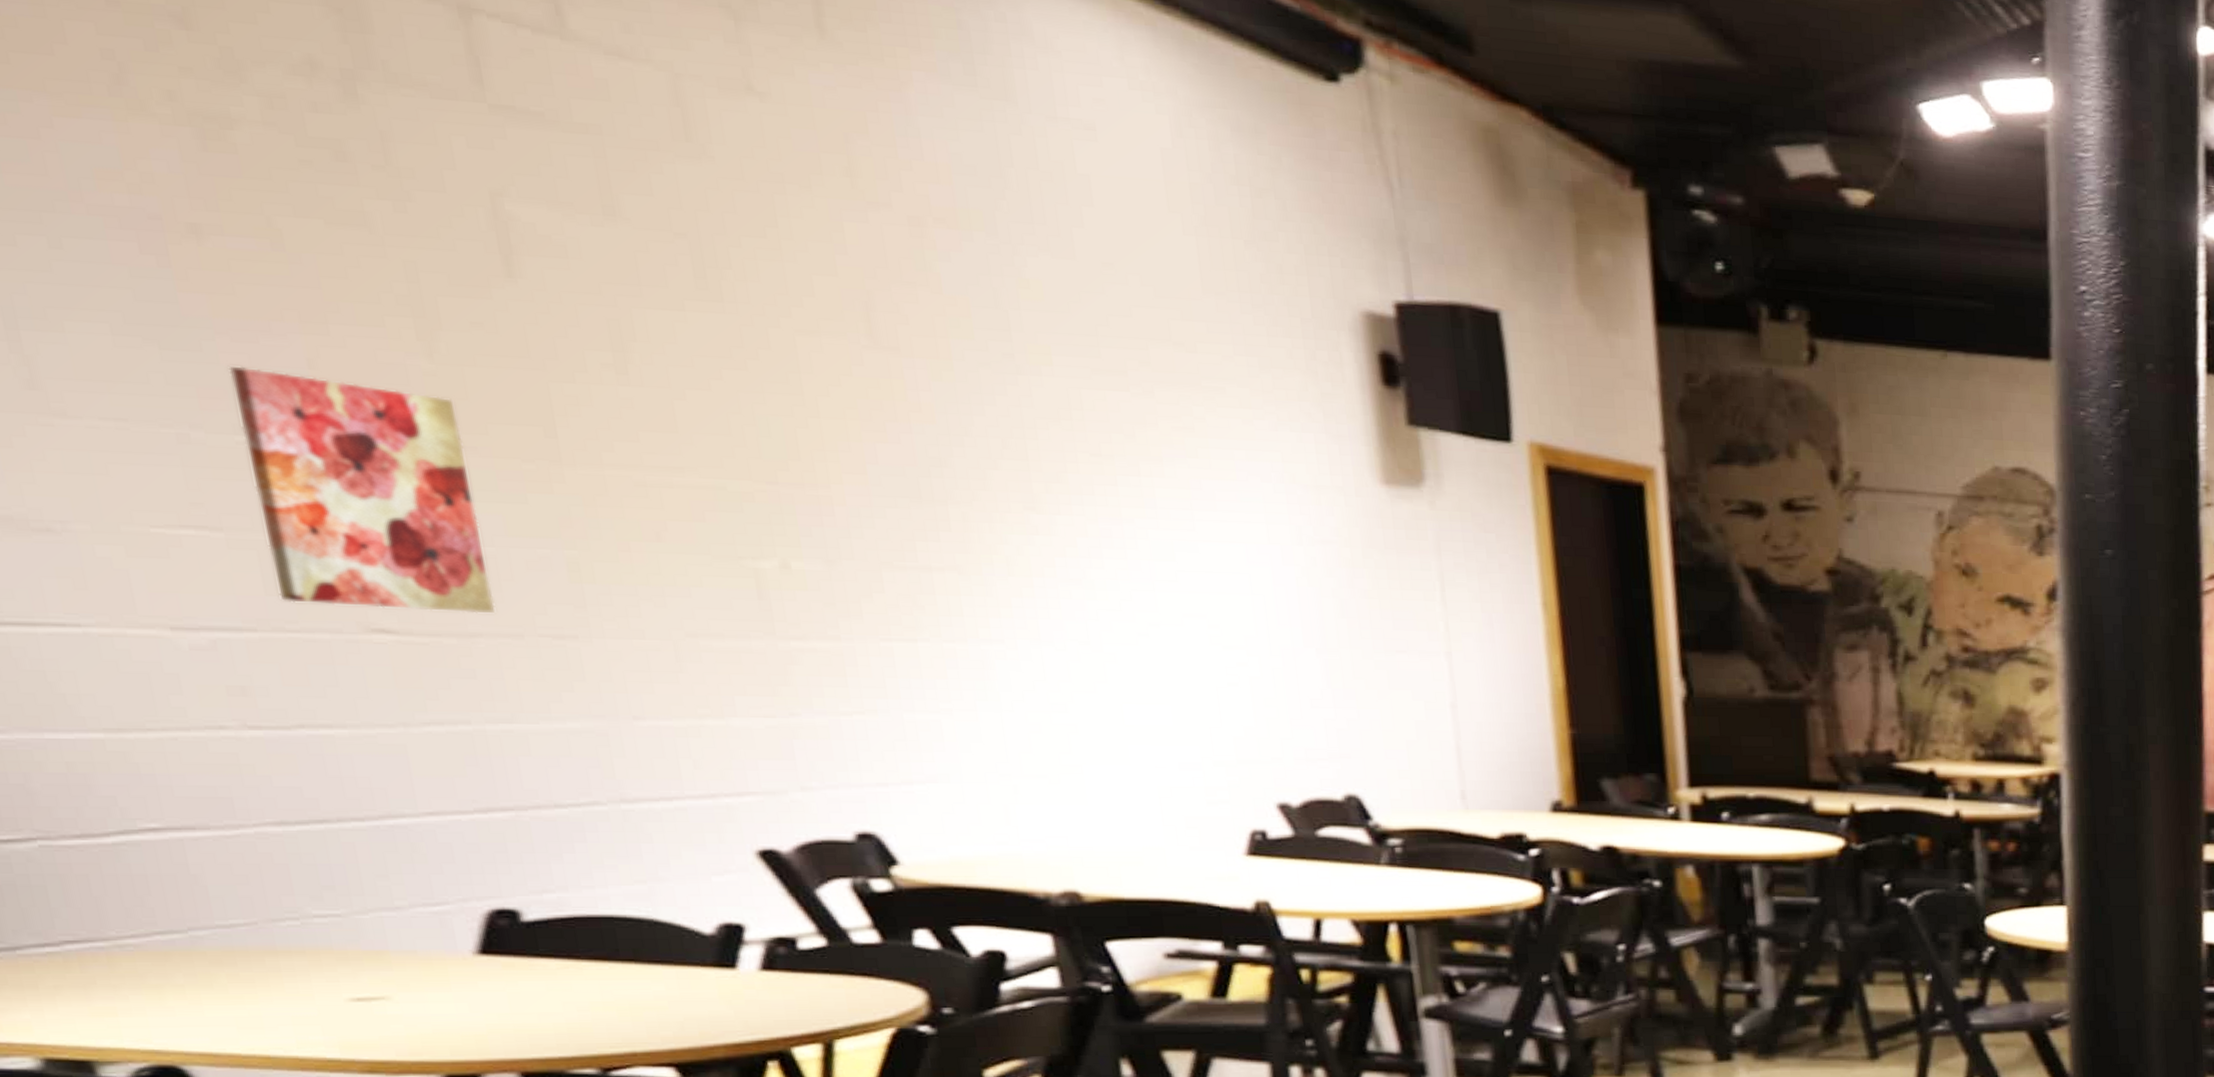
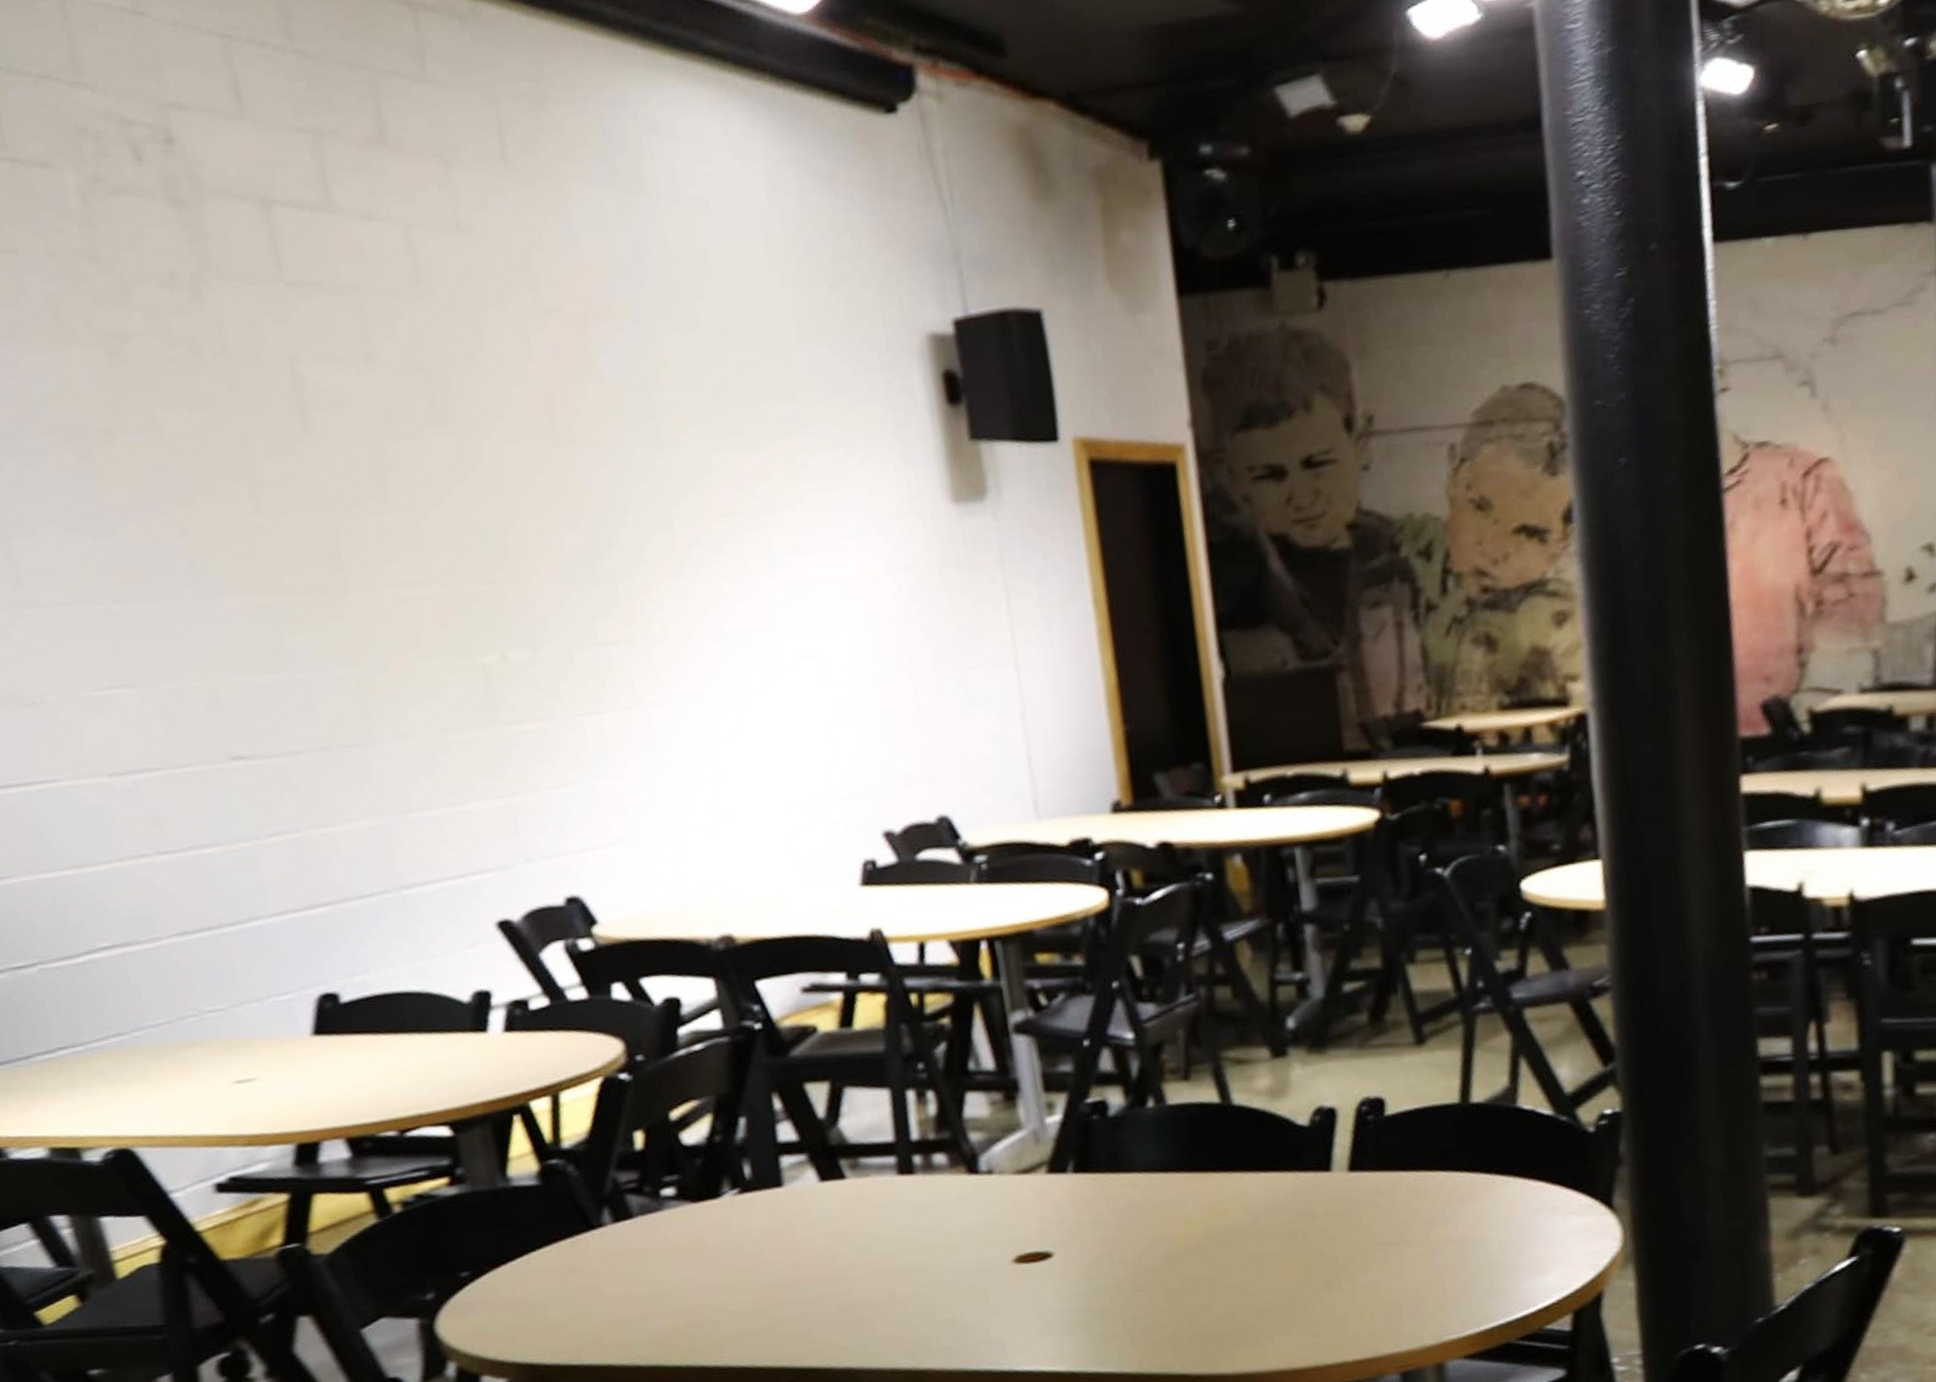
wall art: present [228,366,495,614] -> none [134,544,310,742]

